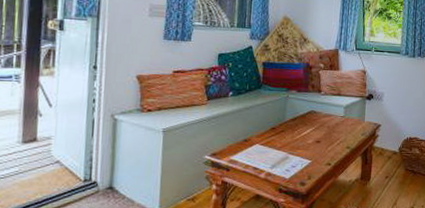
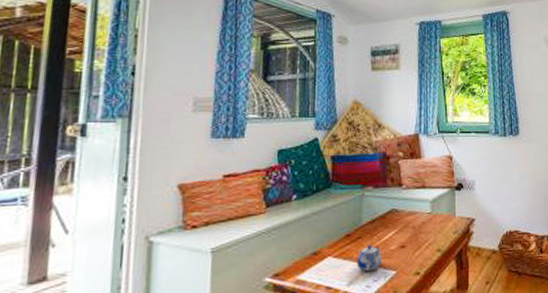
teapot: none [279,138,300,159] -> present [356,245,382,272]

